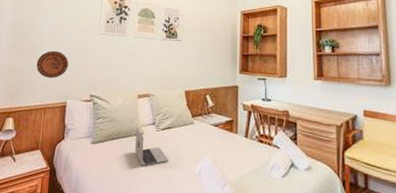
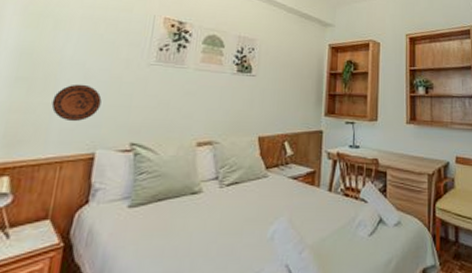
laptop: present [134,127,169,166] -> none [189,183,235,233]

